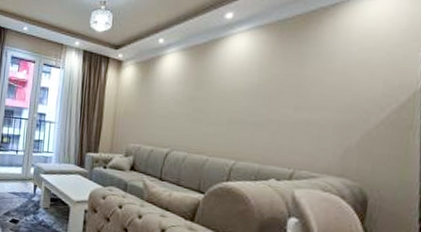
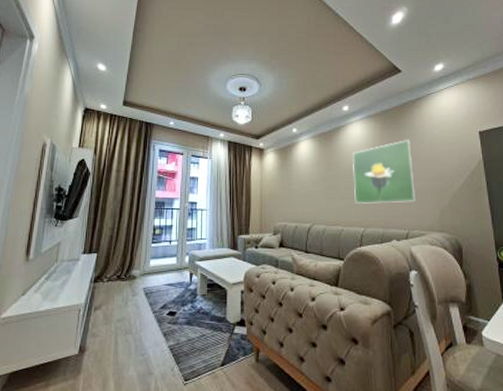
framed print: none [226,58,314,136] -> present [353,140,417,205]

